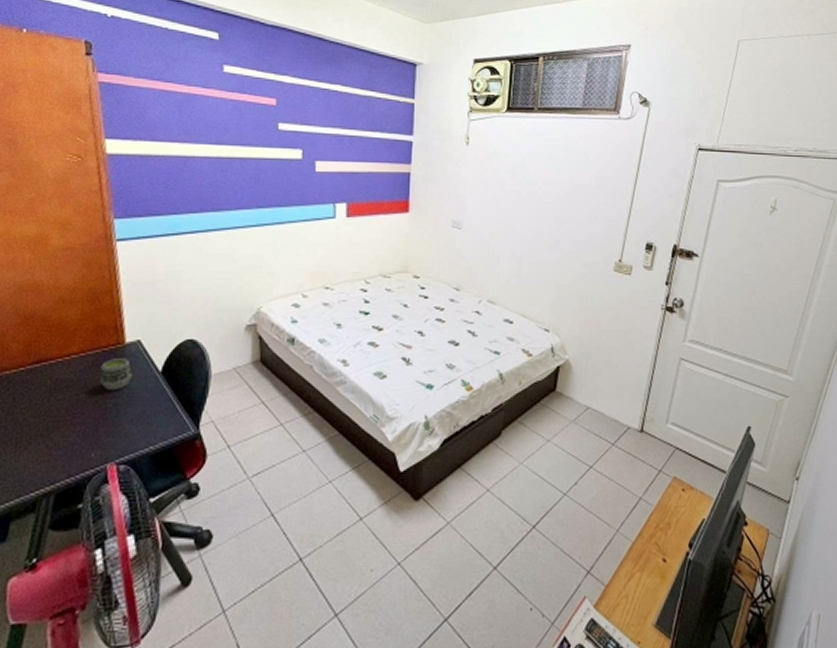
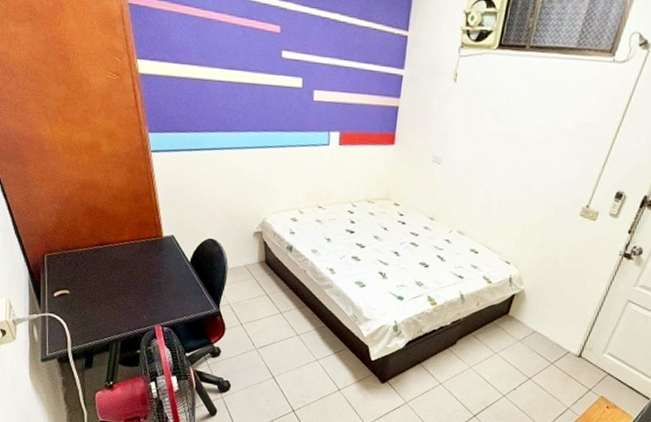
cup: present [99,358,132,390] -> none [146,247,169,272]

